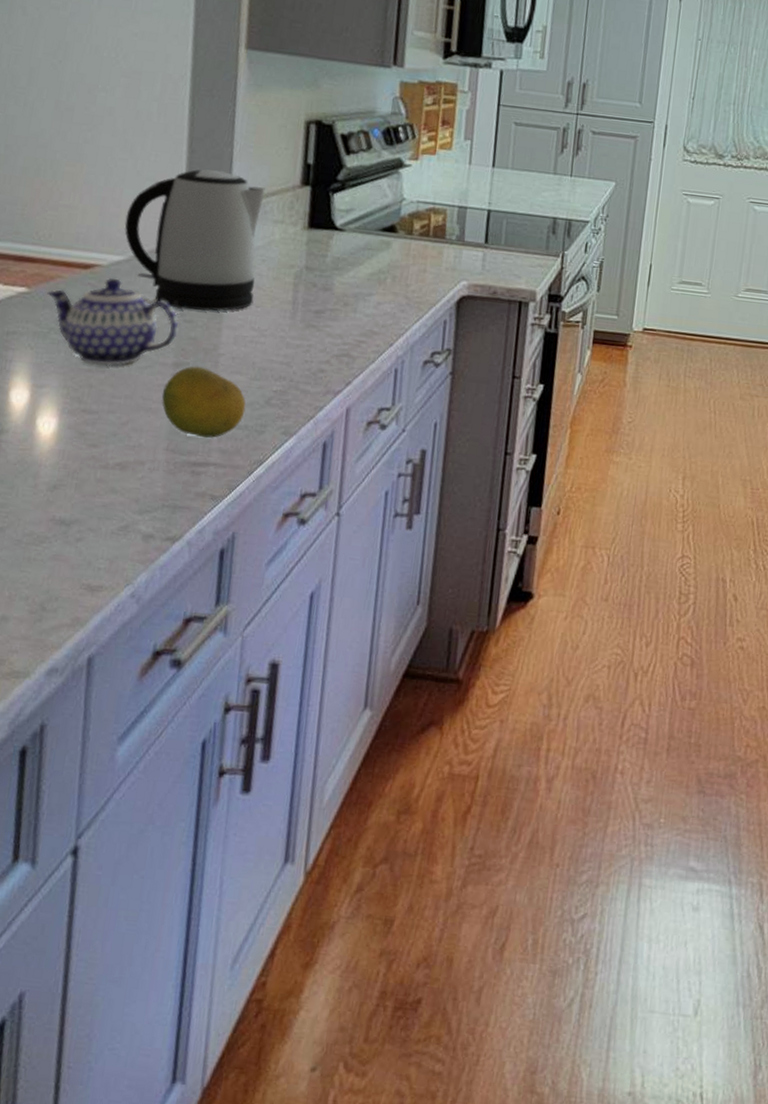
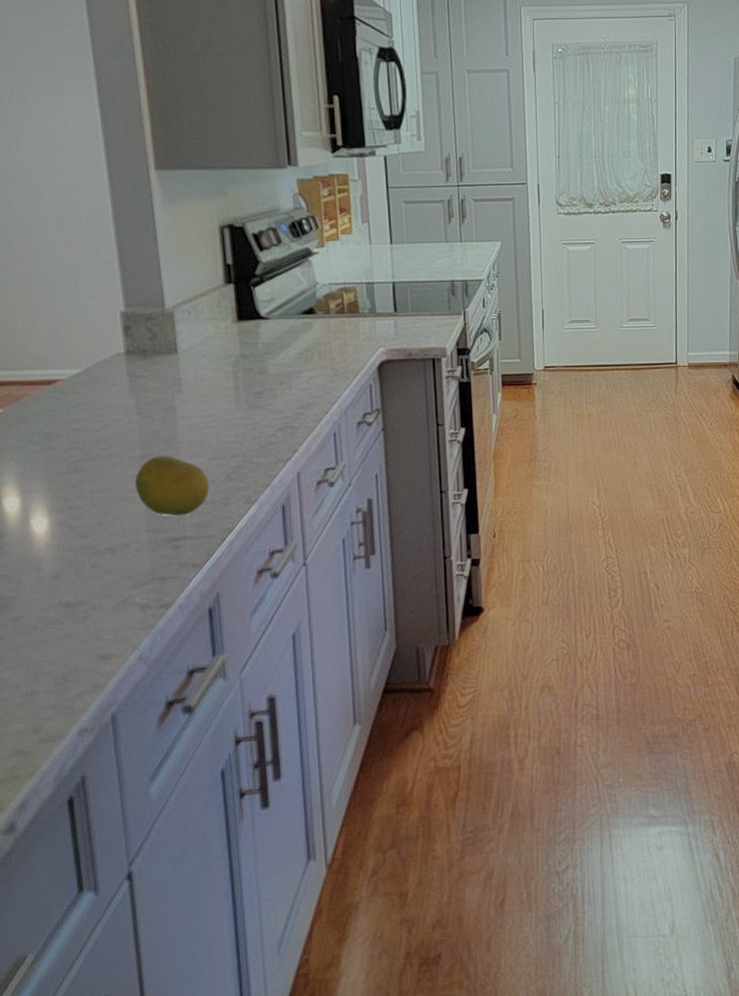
teapot: present [47,277,179,366] -> none [19,389,139,467]
kettle: present [124,169,265,311] -> none [76,281,201,408]

